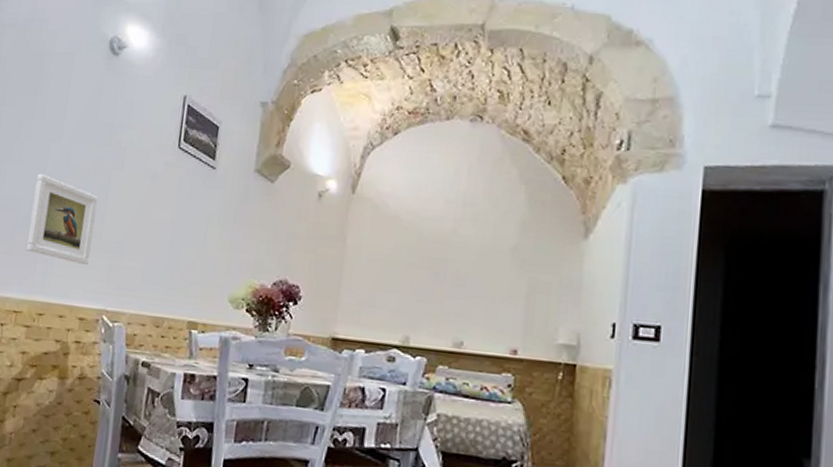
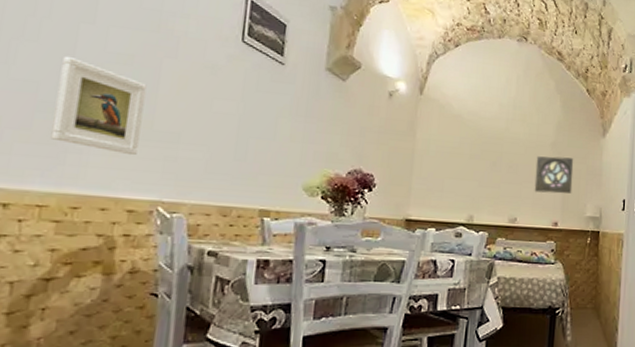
wall ornament: none [487,264,542,314] -> present [534,156,574,194]

